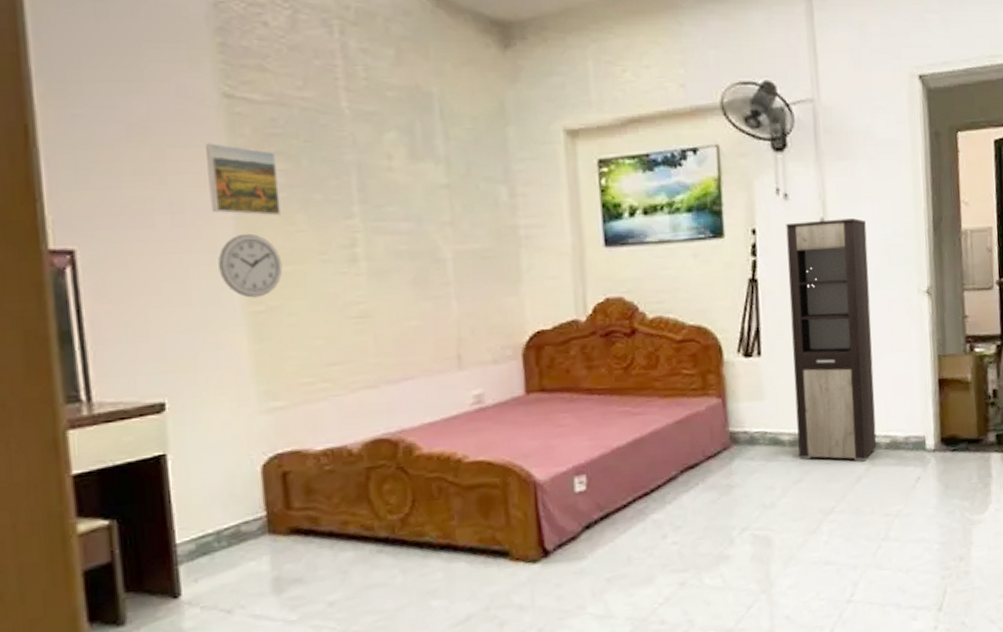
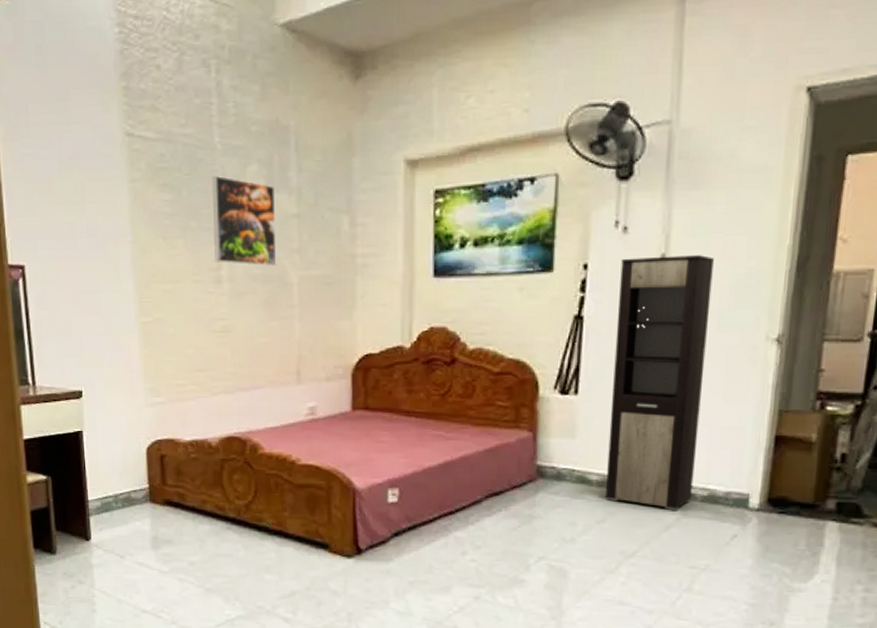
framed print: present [206,143,281,216] -> none [113,176,165,241]
wall clock: present [218,233,283,298] -> none [120,255,166,310]
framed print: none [339,142,426,241] -> present [211,175,277,266]

